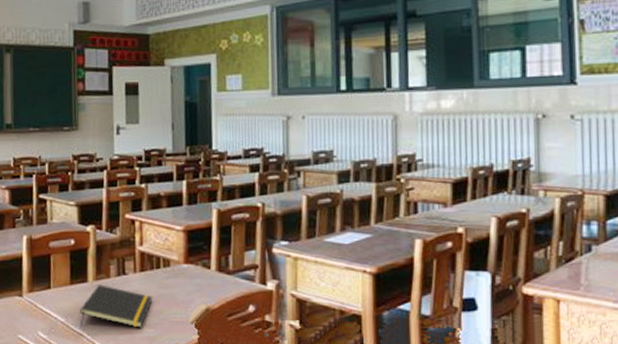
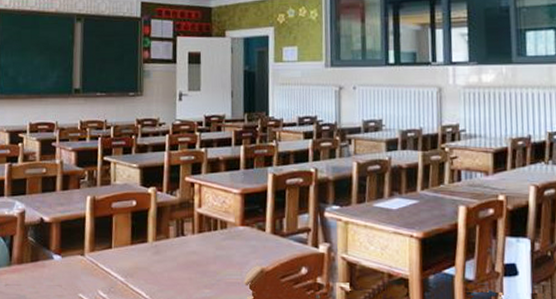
notepad: present [80,285,153,328] -> none [139,245,210,288]

